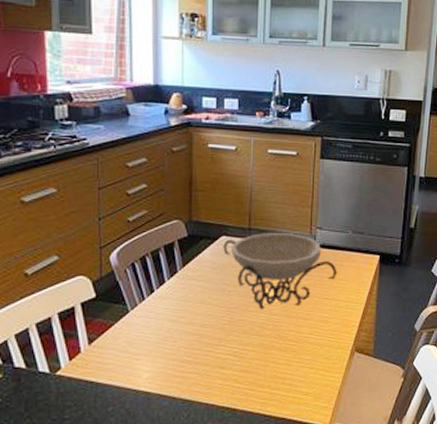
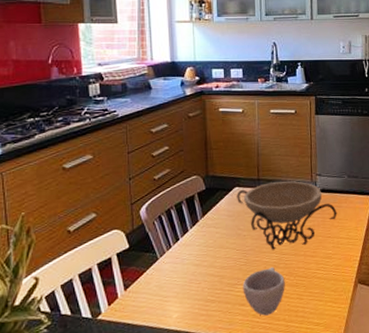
cup: none [224,328,273,381] -> present [242,266,285,316]

